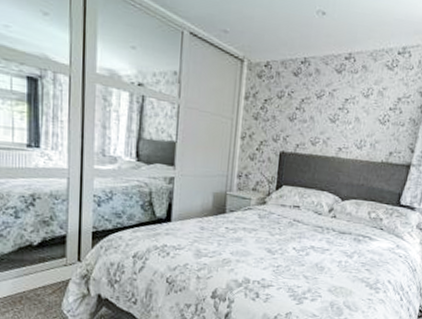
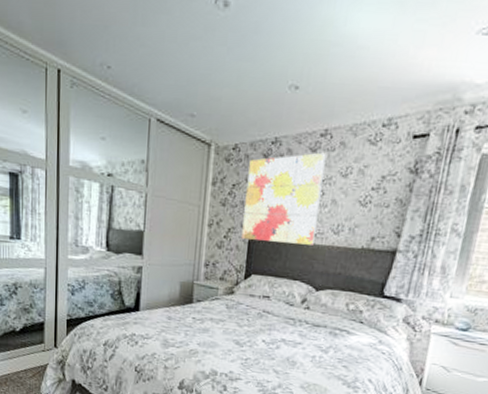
wall art: none [273,73,351,159] -> present [241,152,327,245]

